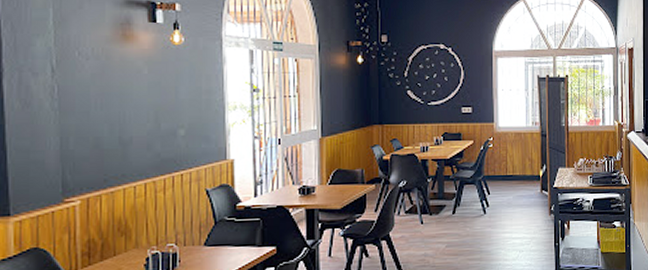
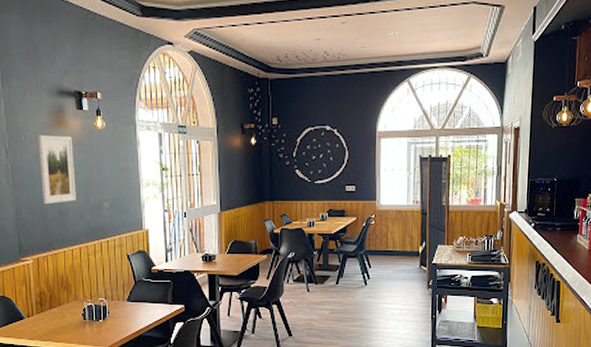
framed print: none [96,51,144,133] -> present [38,135,77,205]

